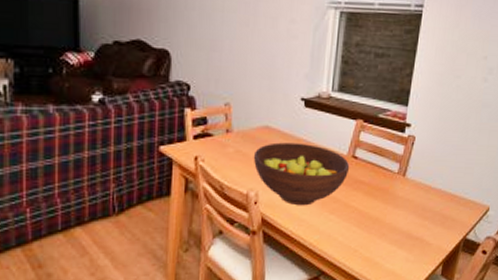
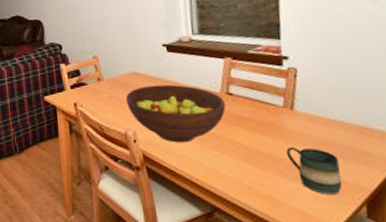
mug: none [391,211,430,257] -> present [286,146,343,196]

